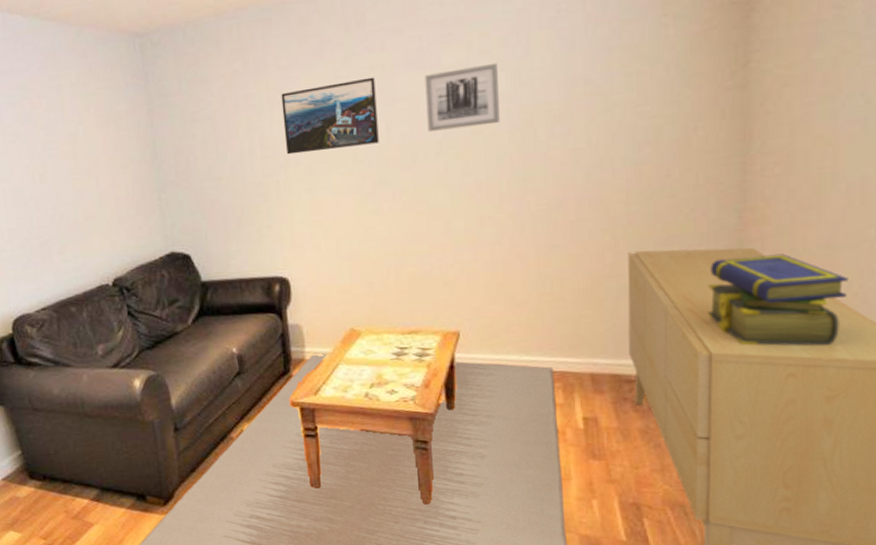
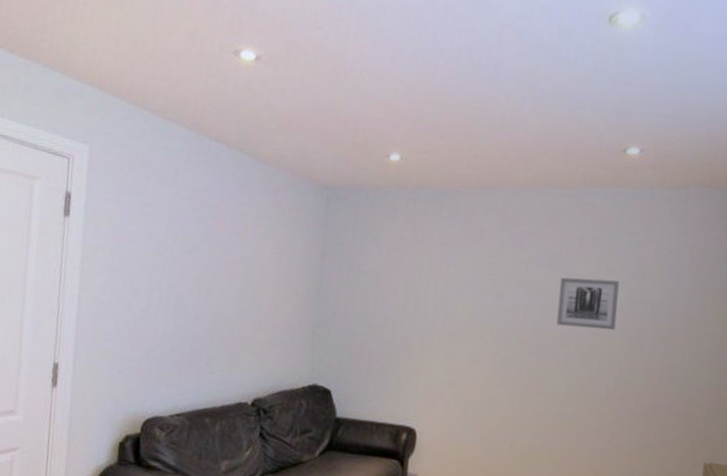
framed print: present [281,77,379,155] -> none [435,265,520,326]

